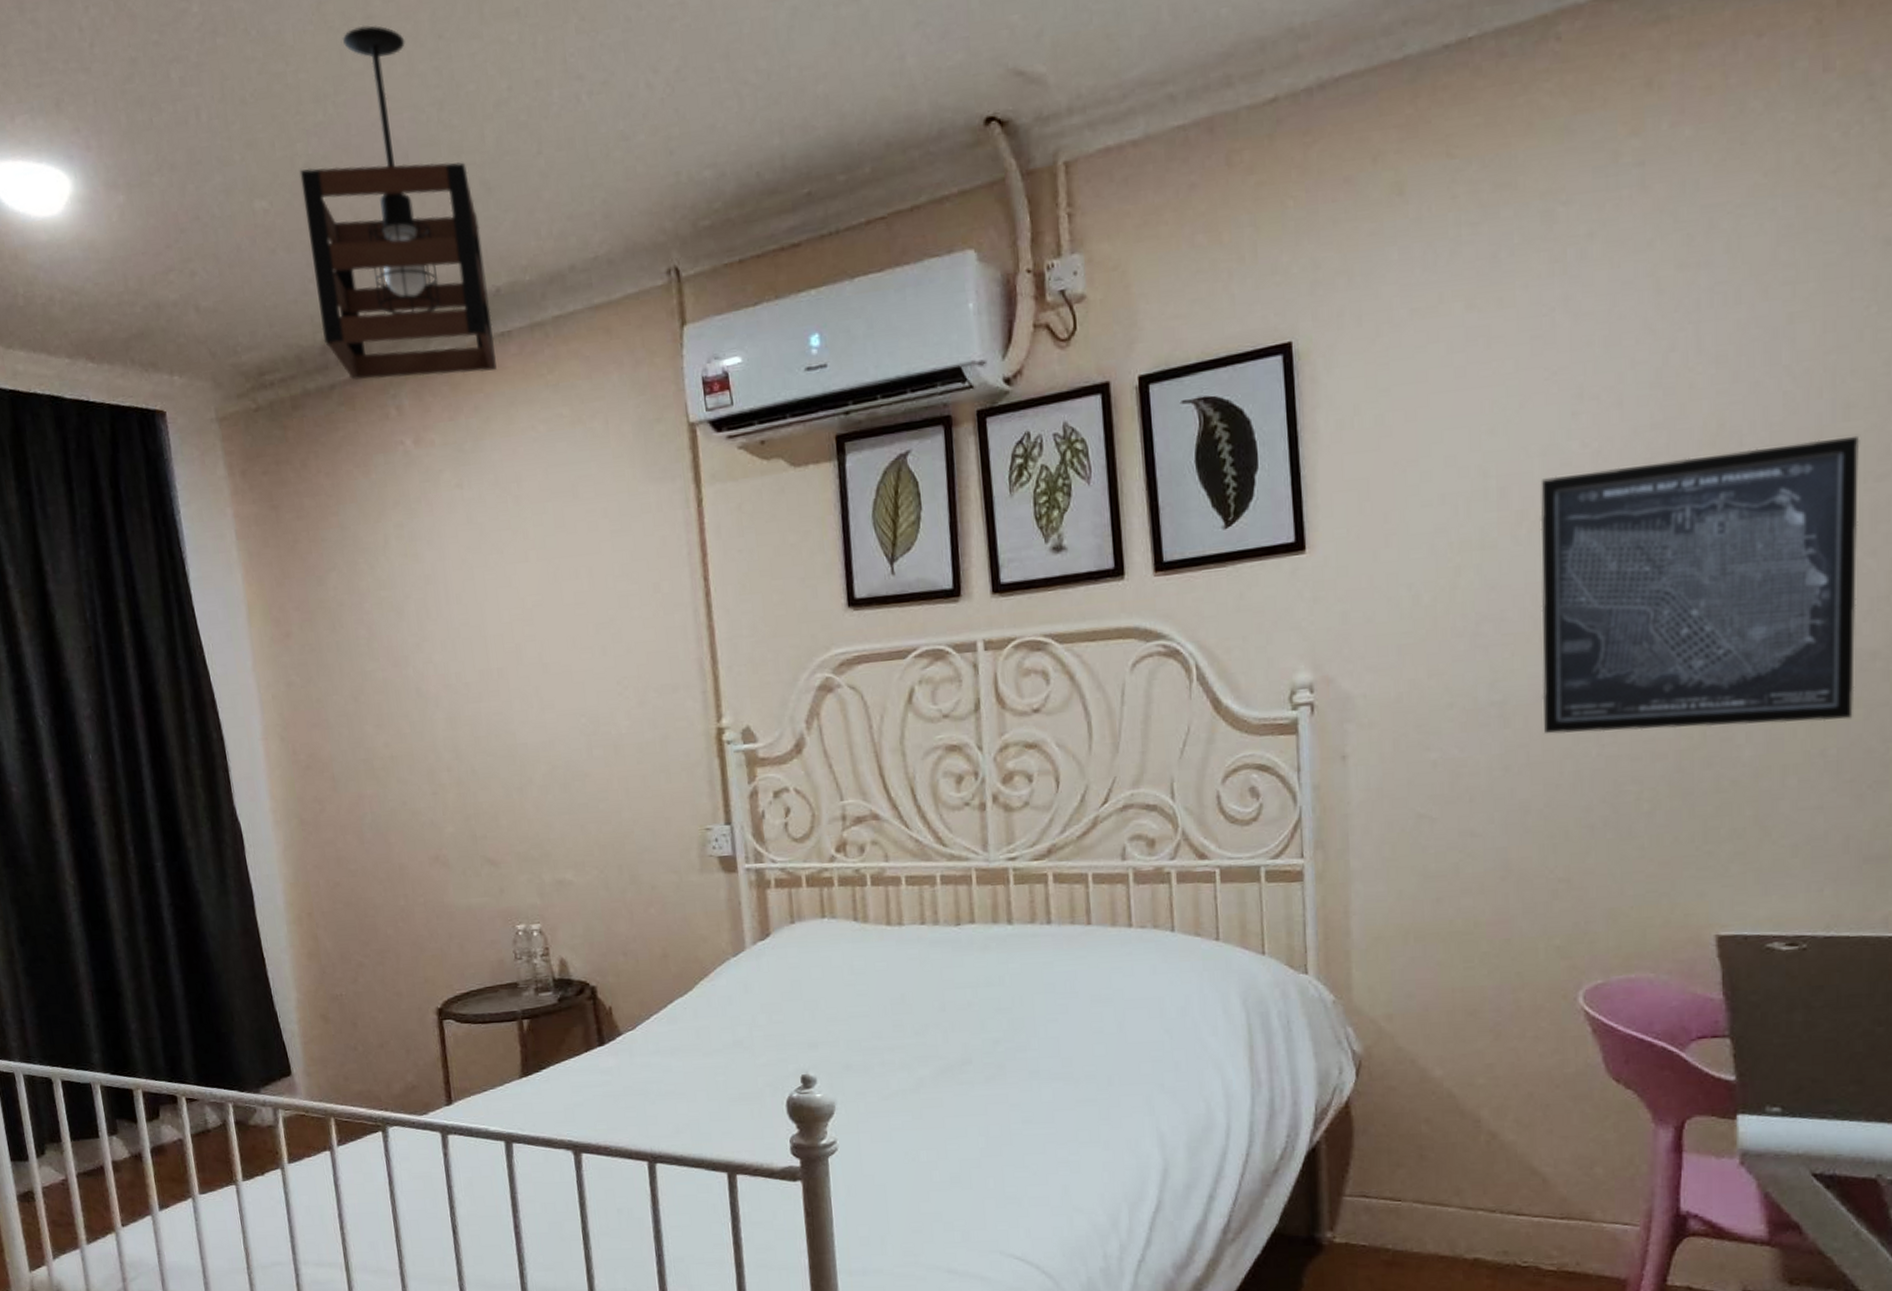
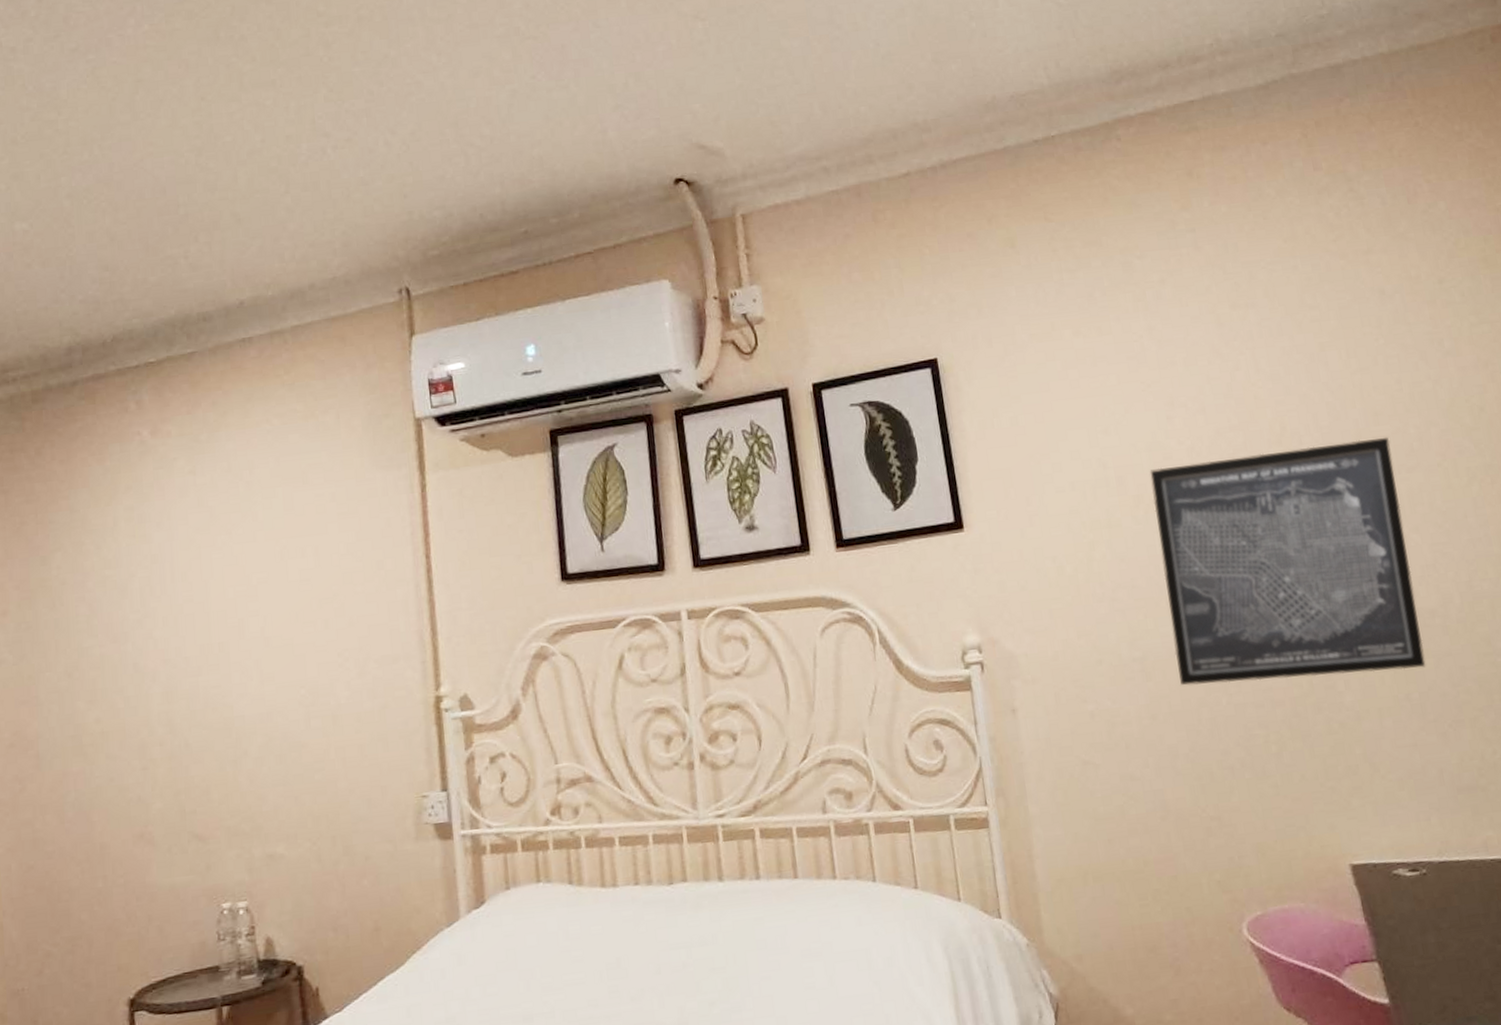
pendant light: present [299,25,497,380] -> none [61,86,236,377]

